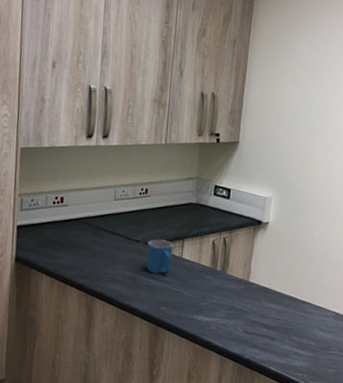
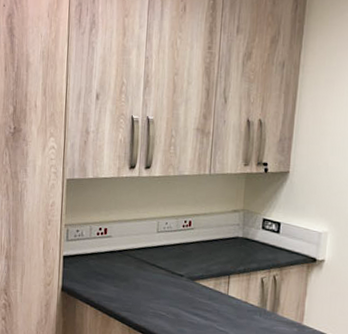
mug: present [146,239,173,274] -> none [190,274,218,311]

